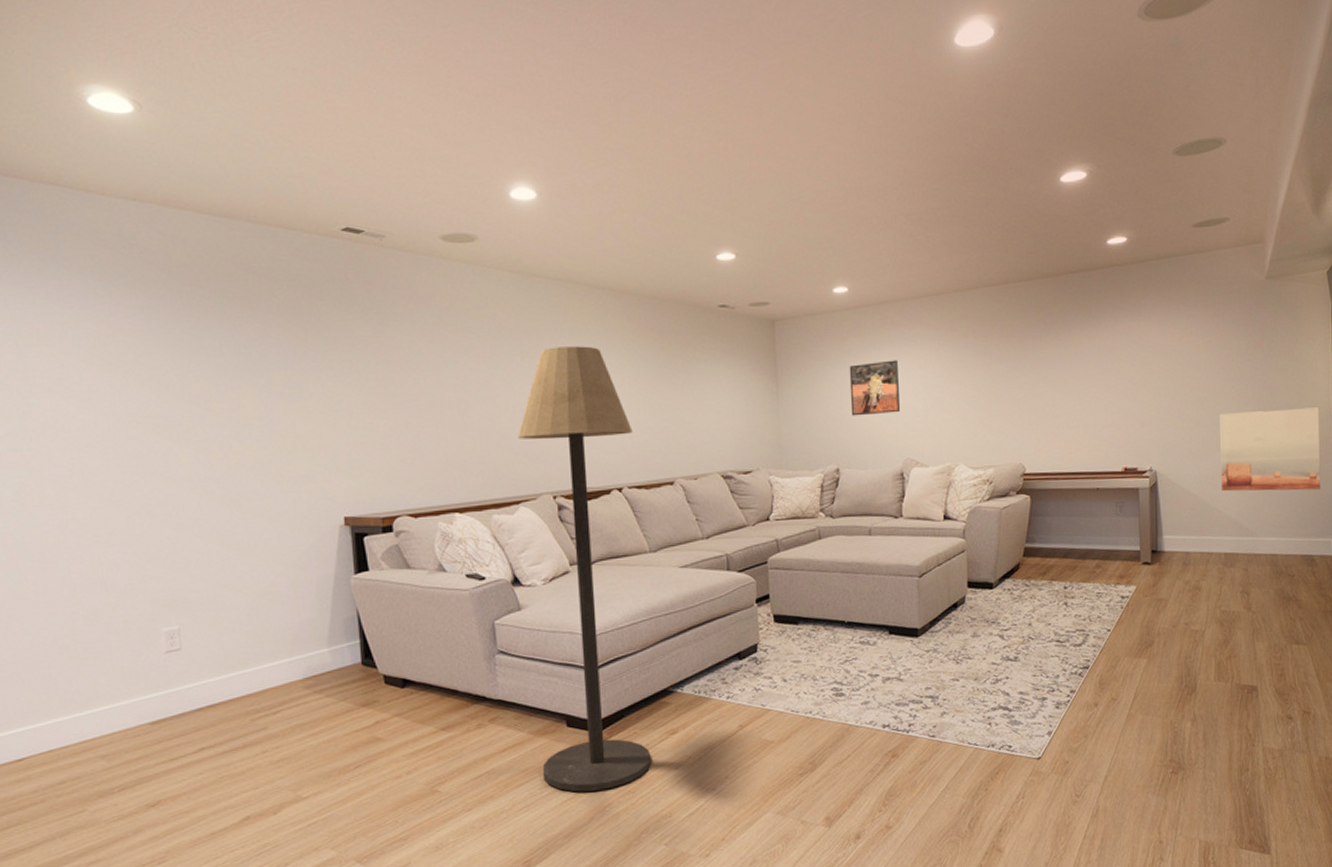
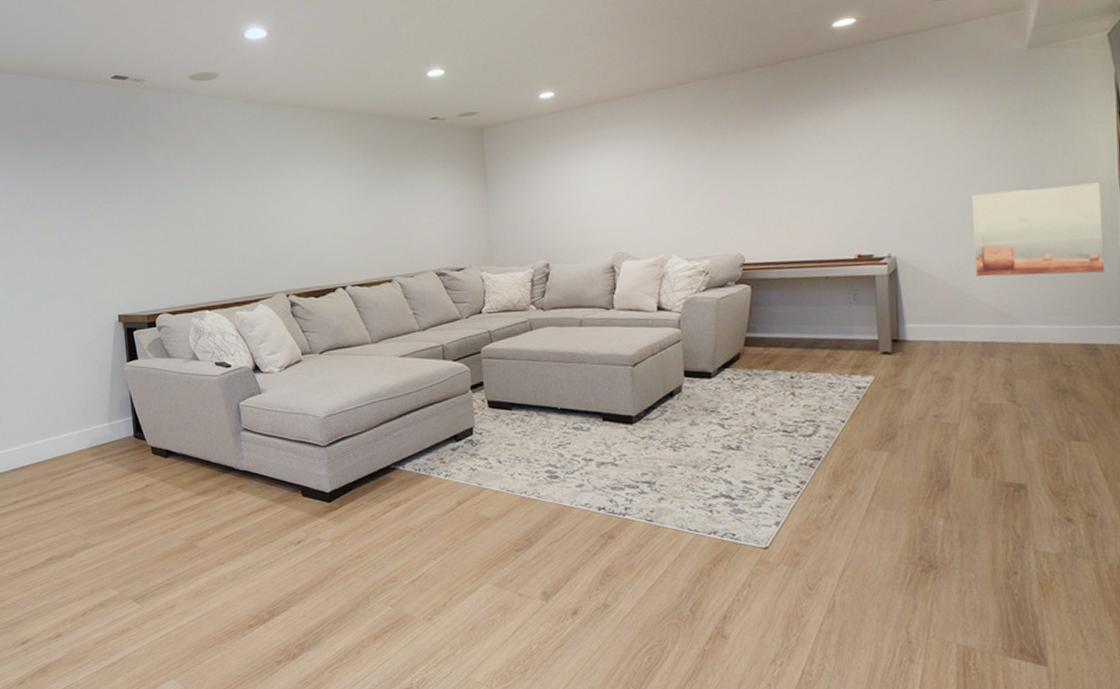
floor lamp: present [517,346,651,792] -> none [255,162,377,554]
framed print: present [849,360,901,416] -> none [557,158,610,214]

